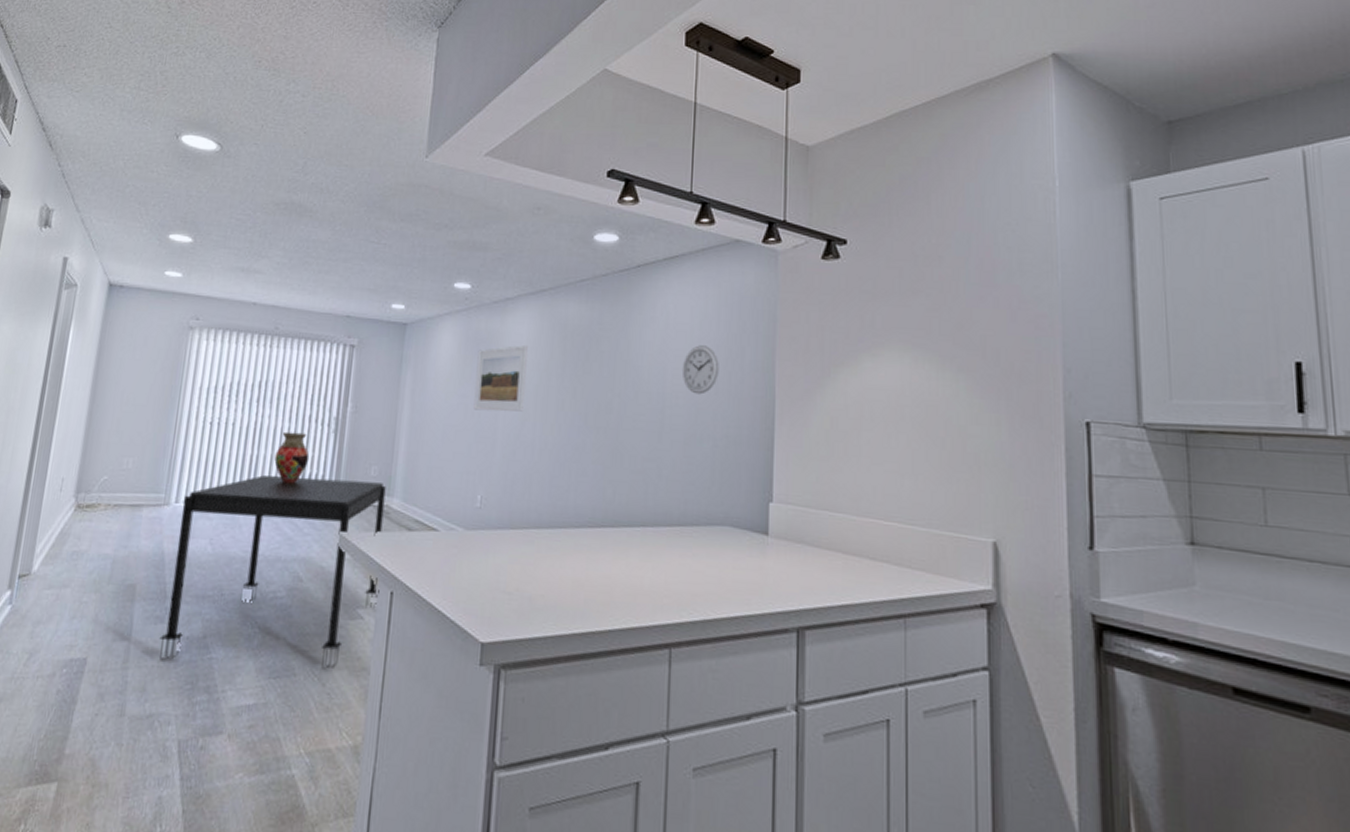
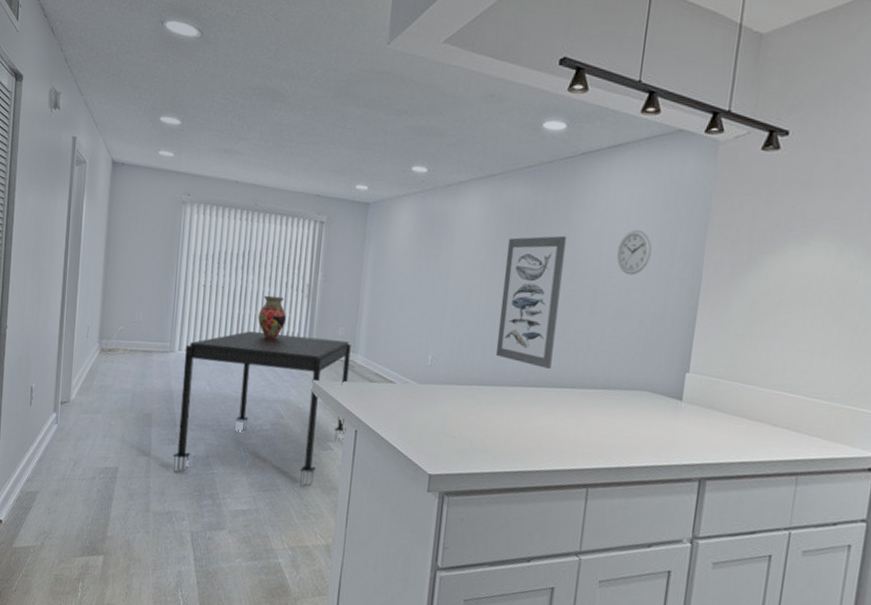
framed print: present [473,345,528,412] -> none [427,225,477,285]
wall art: none [554,353,626,505] -> present [495,235,566,369]

